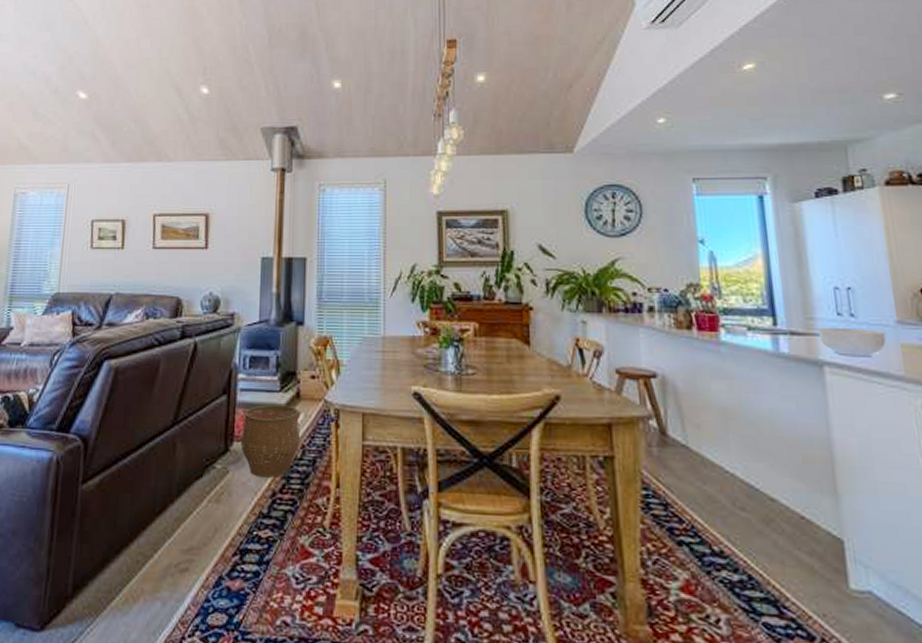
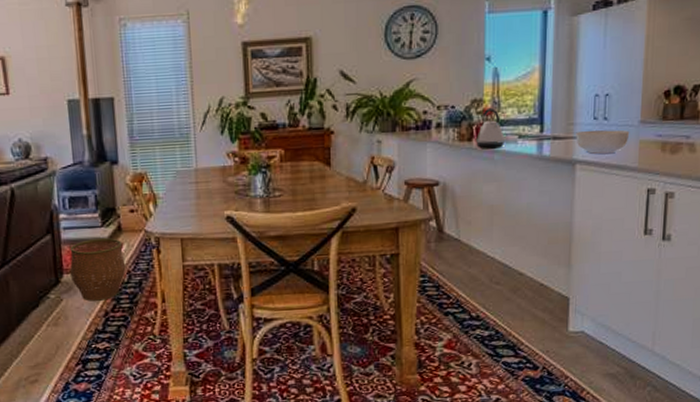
kettle: none [695,295,733,340] -> present [475,108,506,149]

